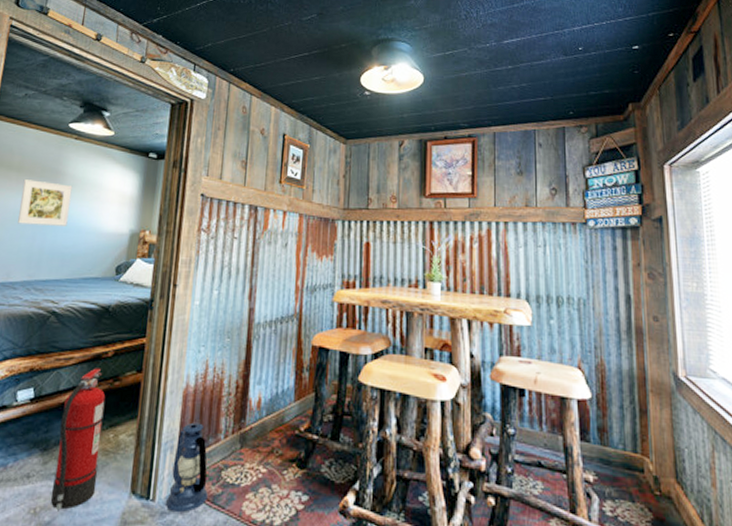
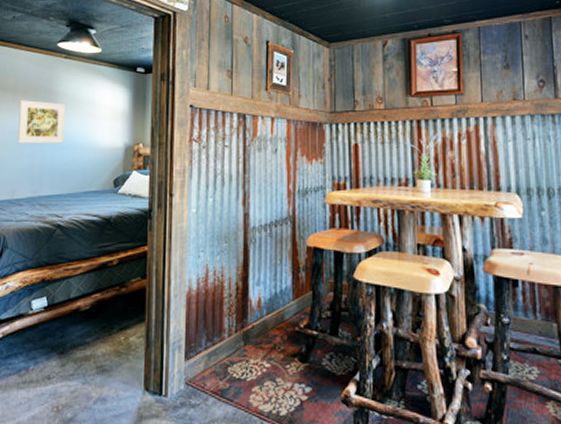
fire extinguisher: present [51,368,106,510] -> none [72,276,114,407]
lantern: present [166,422,208,513] -> none [178,323,216,407]

